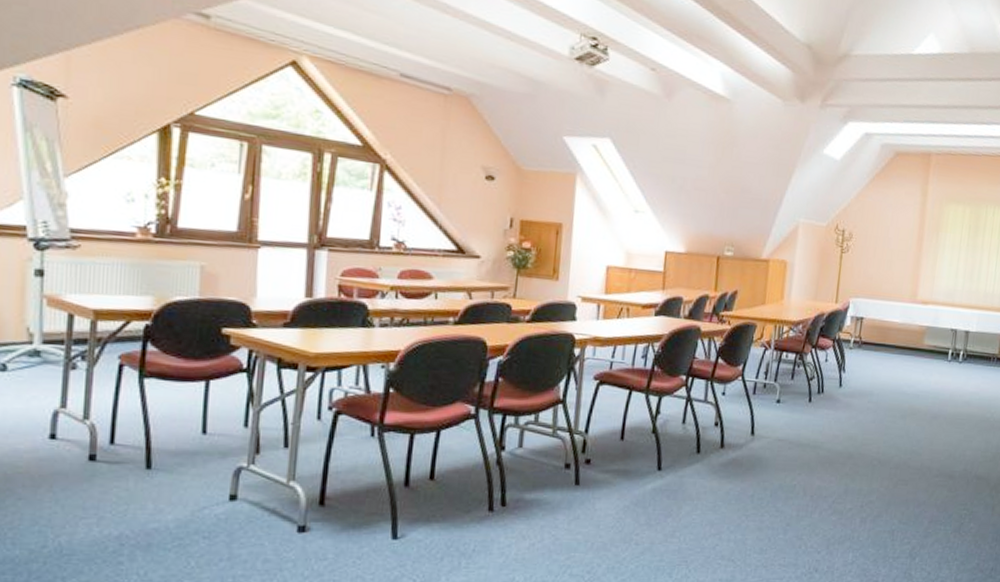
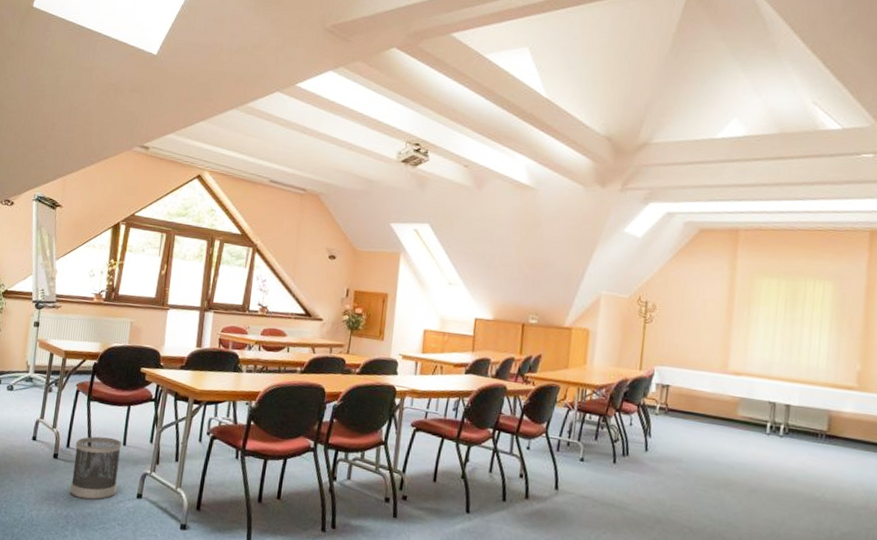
wastebasket: none [122,425,200,512] -> present [70,436,122,501]

